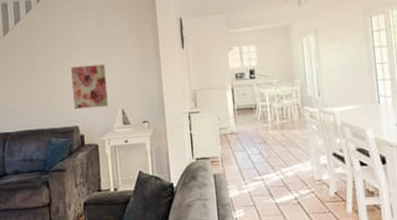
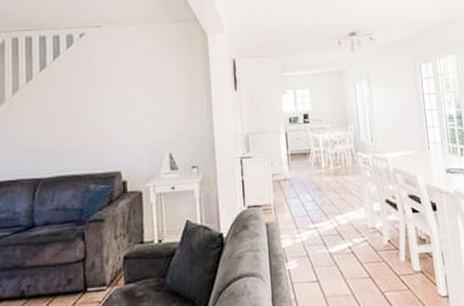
wall art: present [71,64,108,110] -> none [115,105,155,154]

